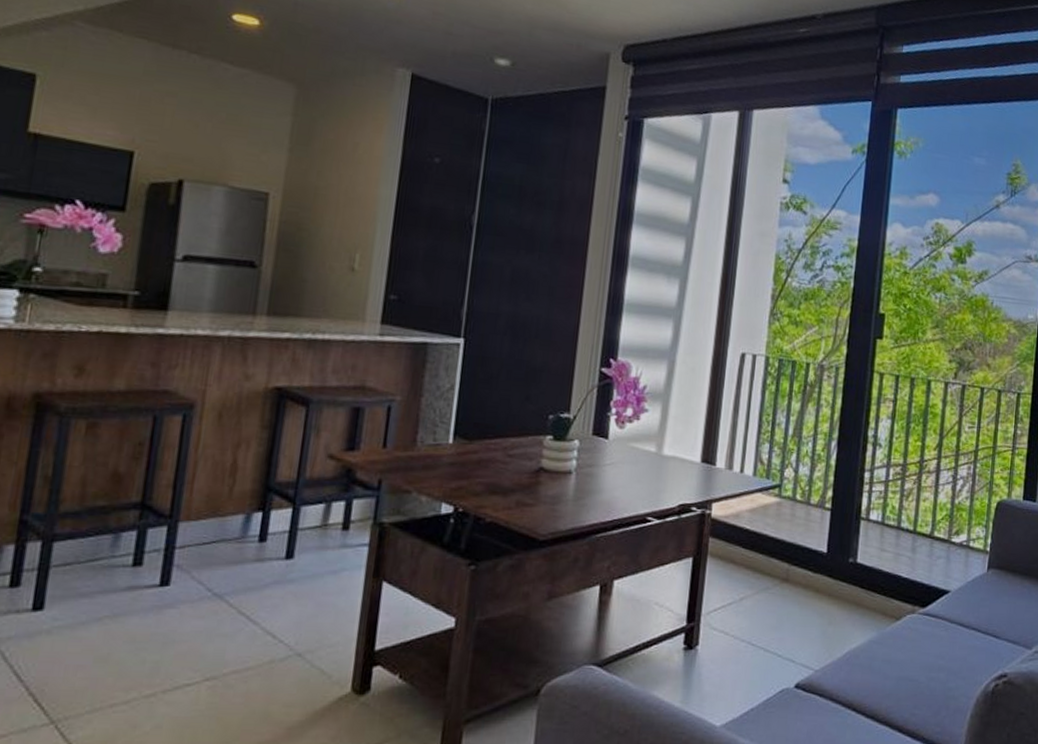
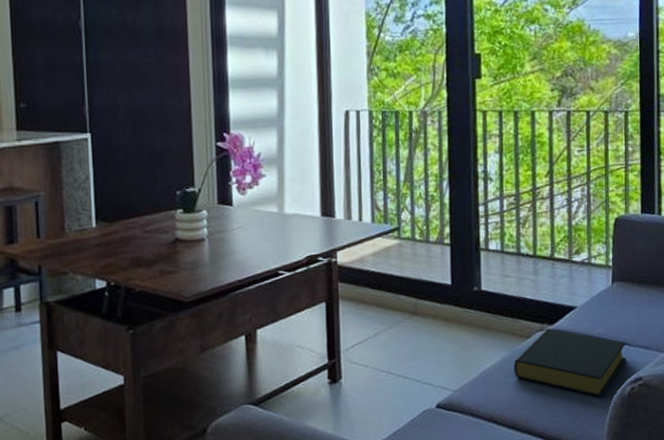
hardback book: none [879,612,995,691] -> present [513,328,626,397]

